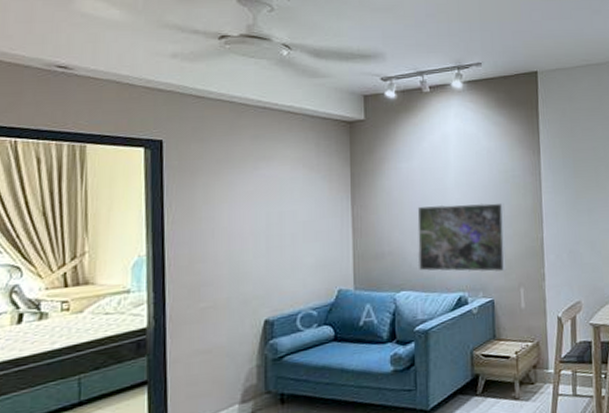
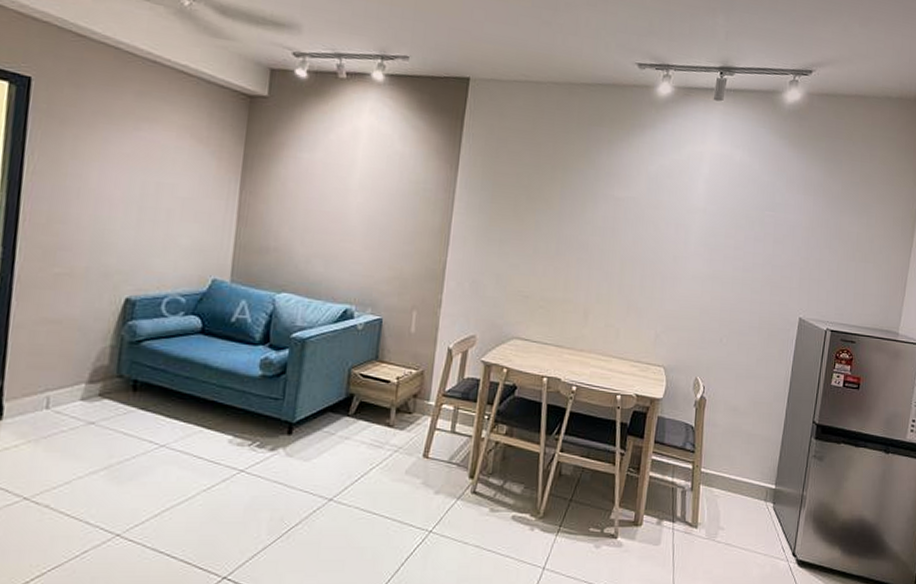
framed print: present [417,202,507,273] -> none [304,203,410,291]

